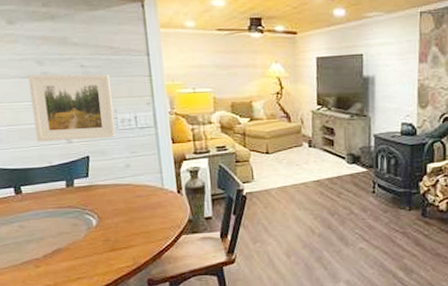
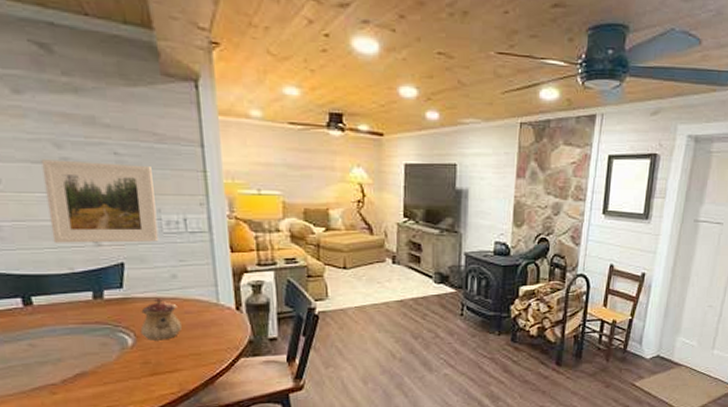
teapot: none [102,184,135,221] -> present [140,297,183,341]

